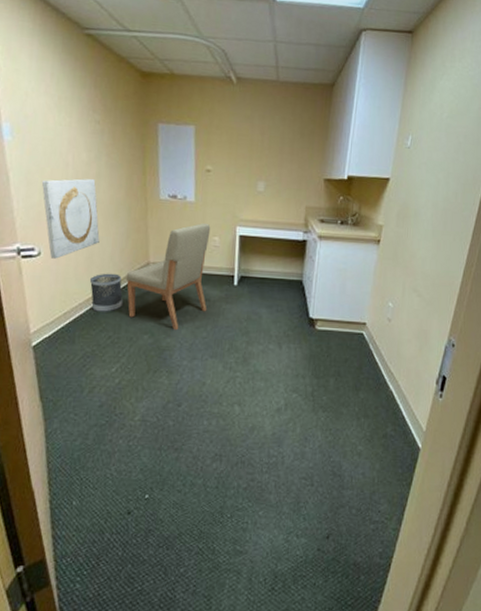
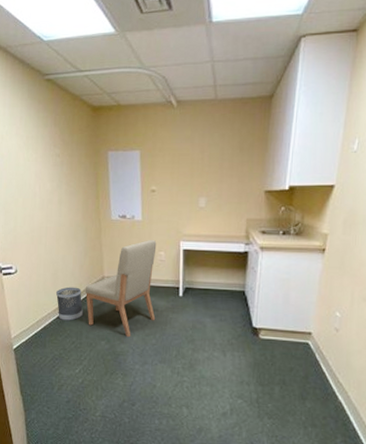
wall art: present [42,178,100,259] -> none [16,206,63,275]

